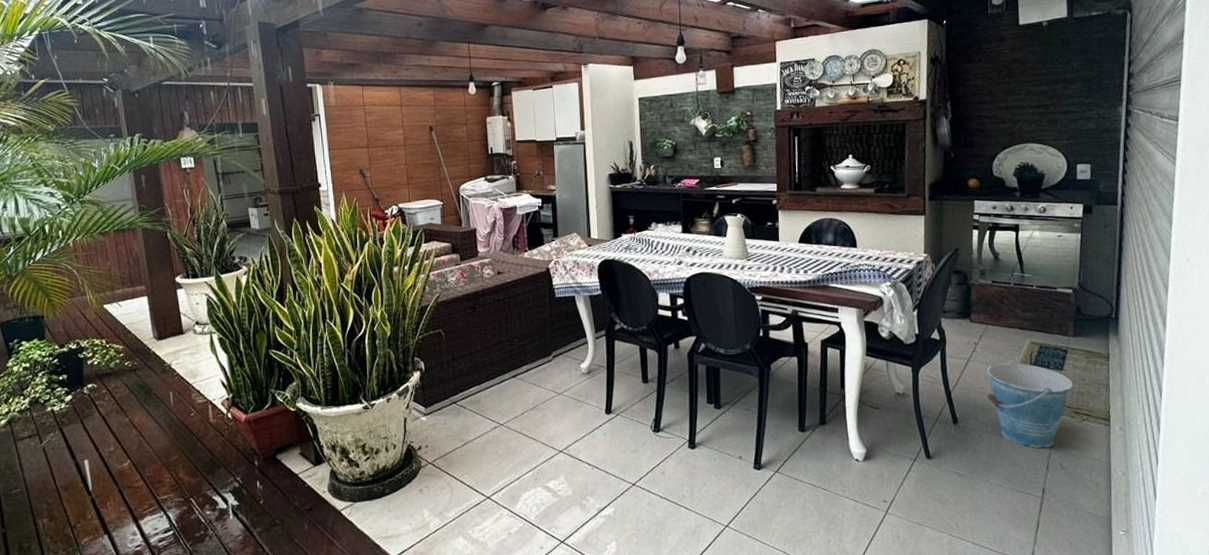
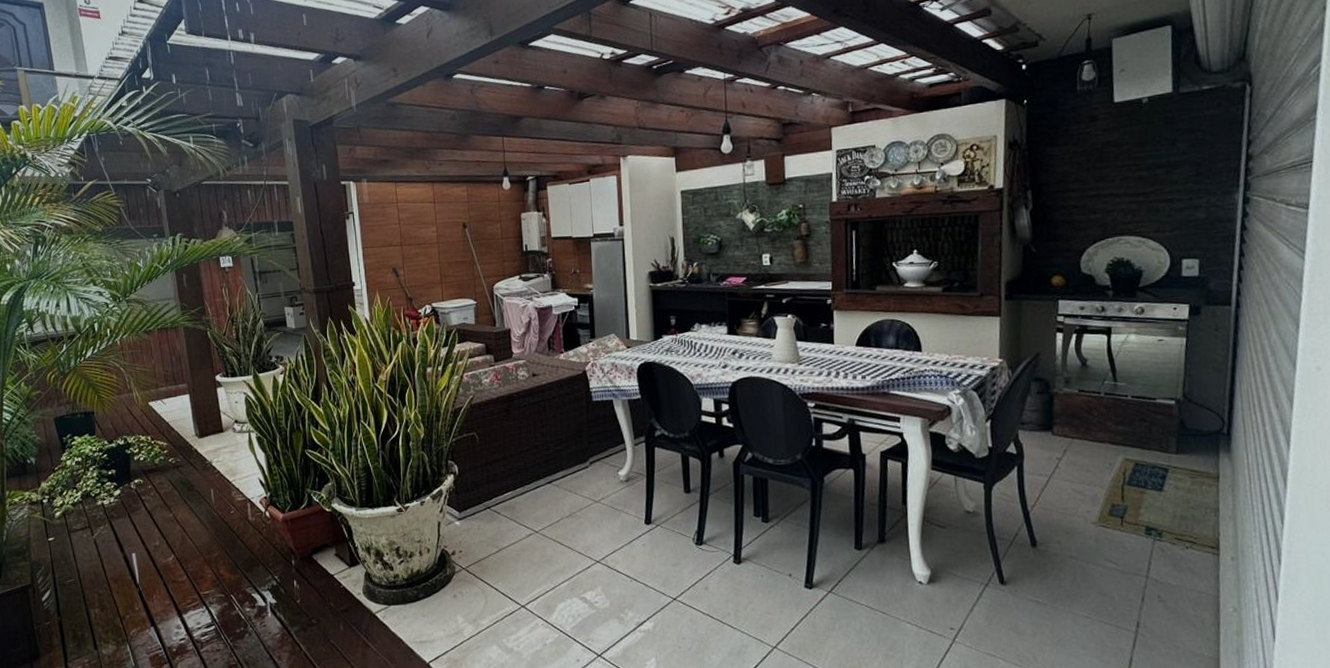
bucket: present [986,360,1072,448] -> none [1071,479,1174,577]

